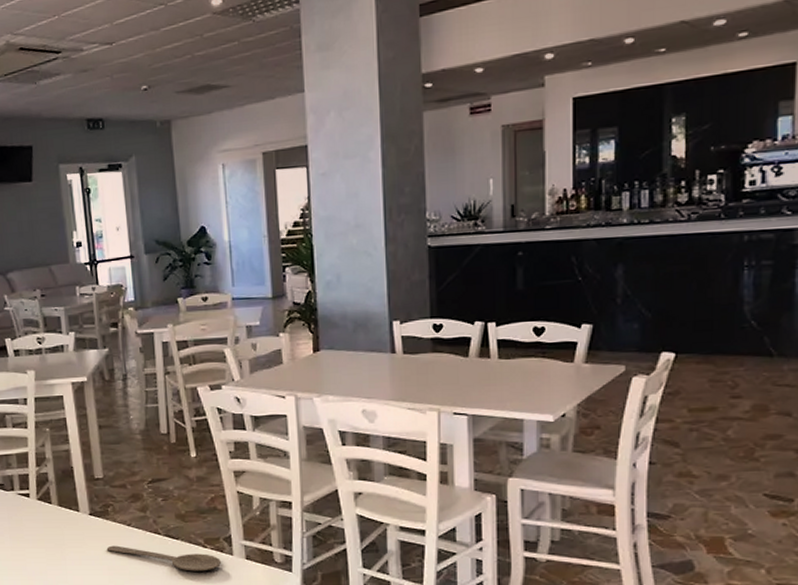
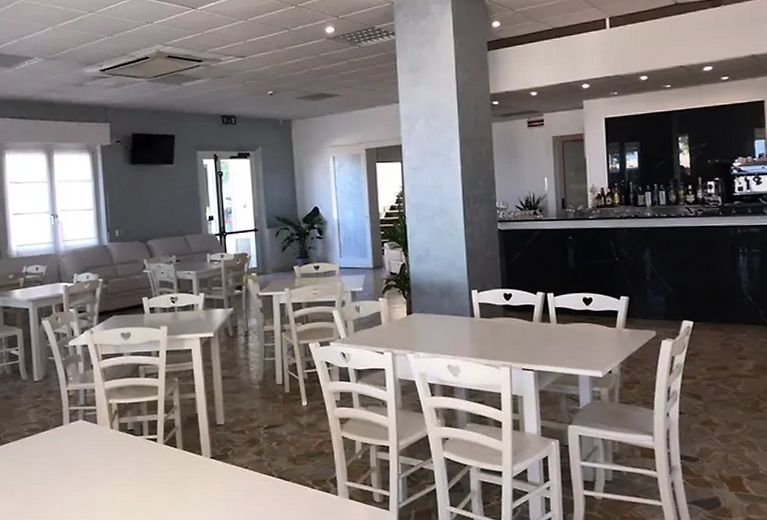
wooden spoon: present [106,545,222,572] -> none [225,487,328,511]

